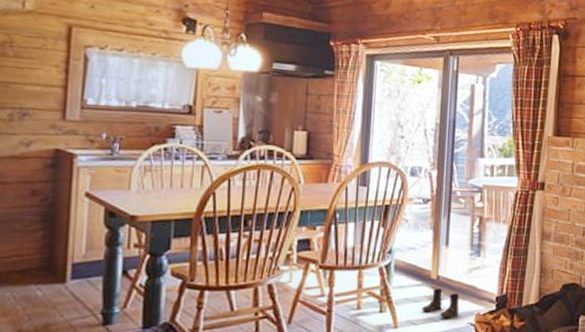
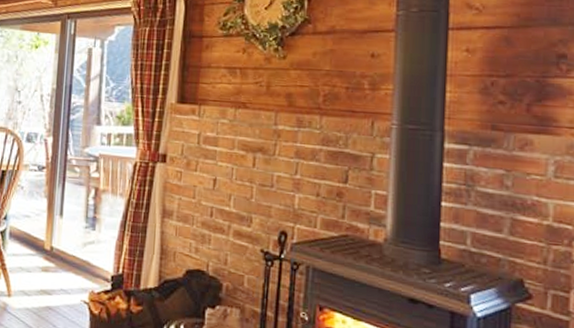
boots: present [421,288,460,318] -> none [34,259,73,293]

